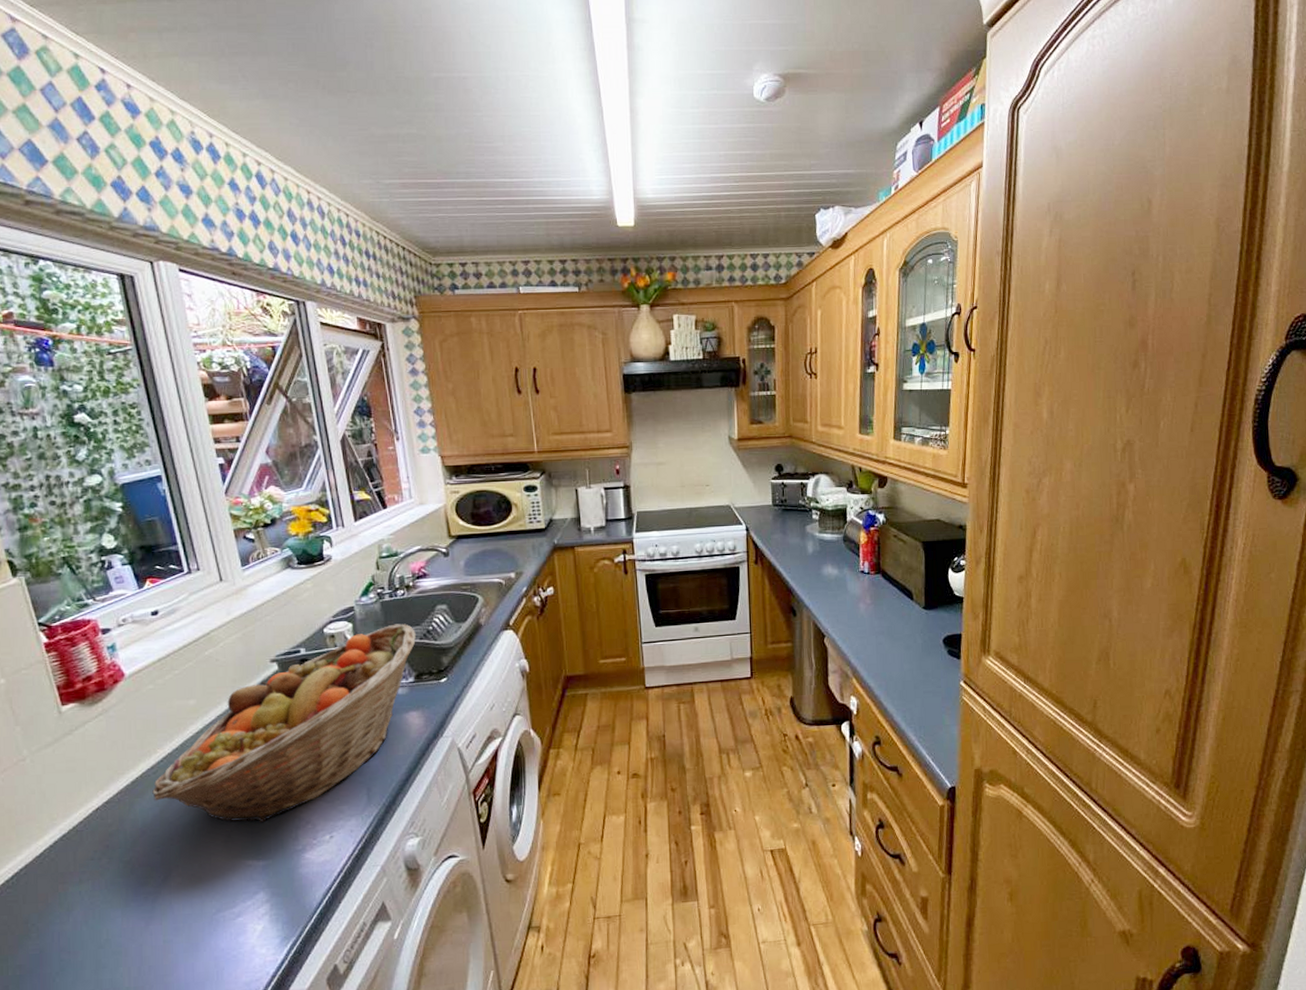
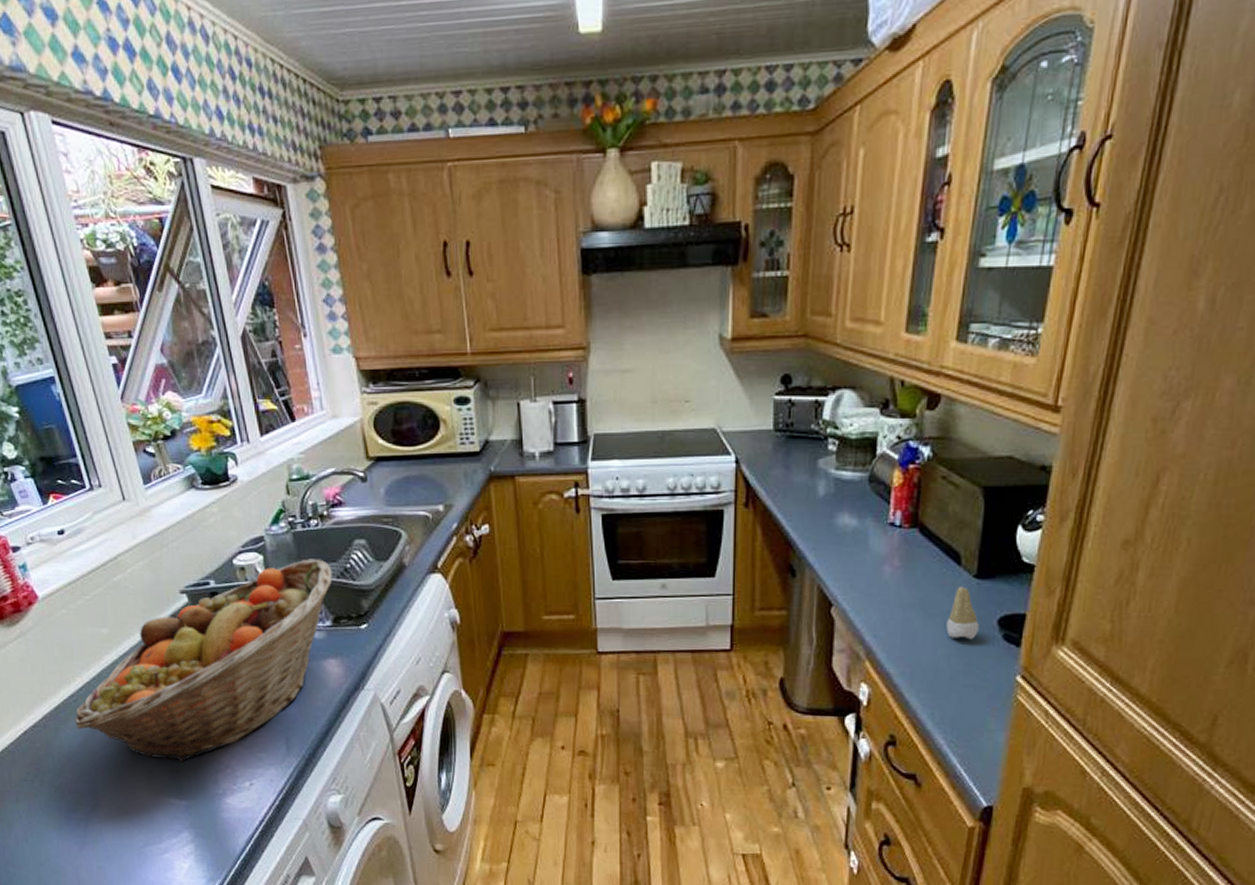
tooth: none [908,615,930,657] -> present [946,586,979,640]

